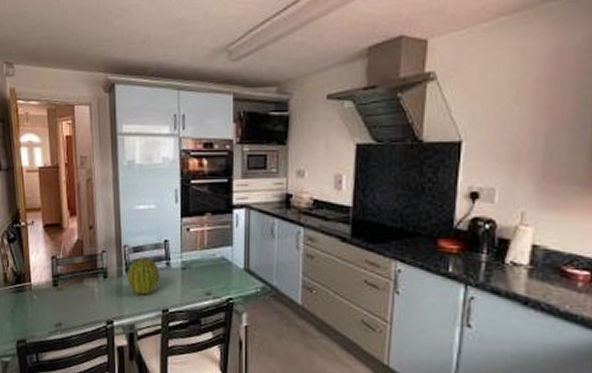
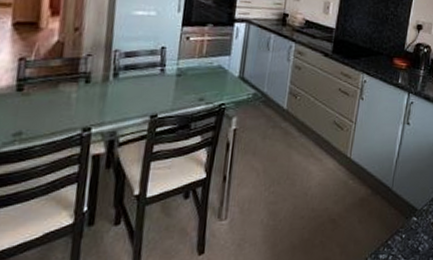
fruit: present [127,257,160,295] -> none [113,62,153,101]

